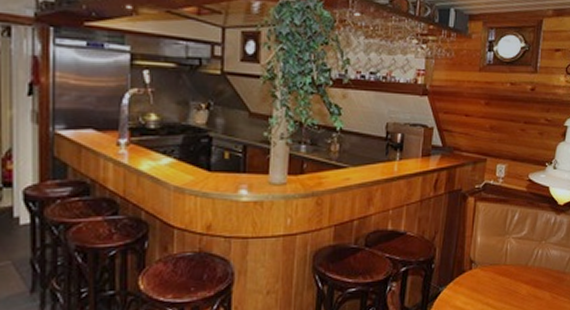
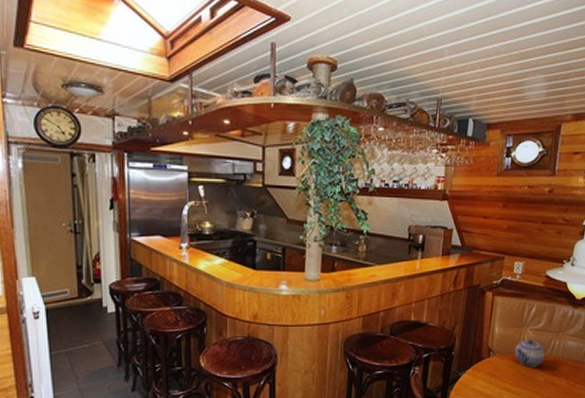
teapot: none [497,248,528,280] -> present [514,339,545,367]

